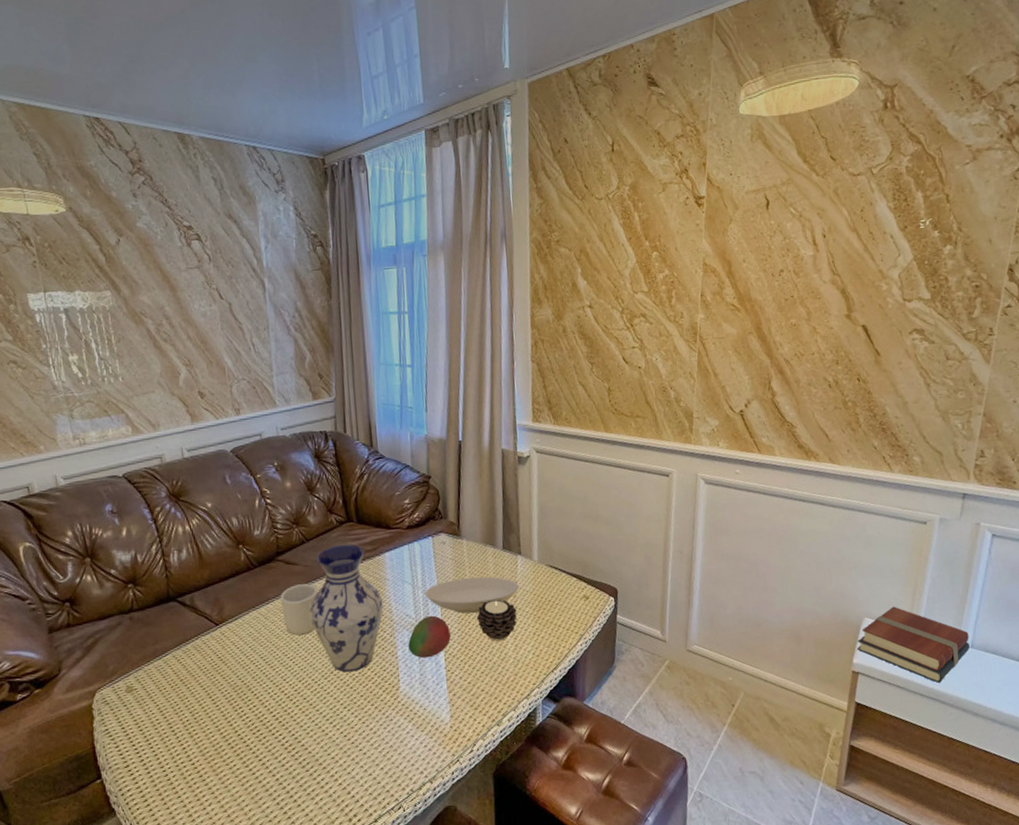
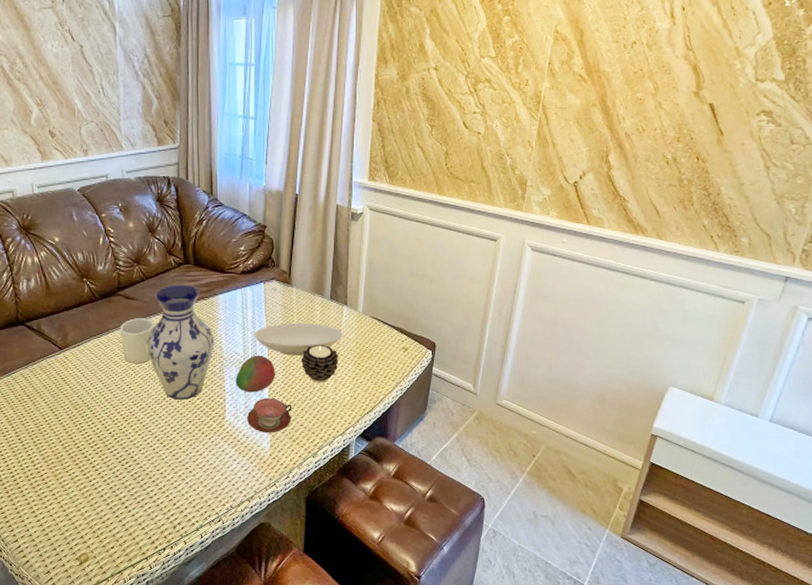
teacup: none [423,661,471,703] -> present [247,397,292,433]
books: present [857,606,970,683] -> none [658,378,770,451]

